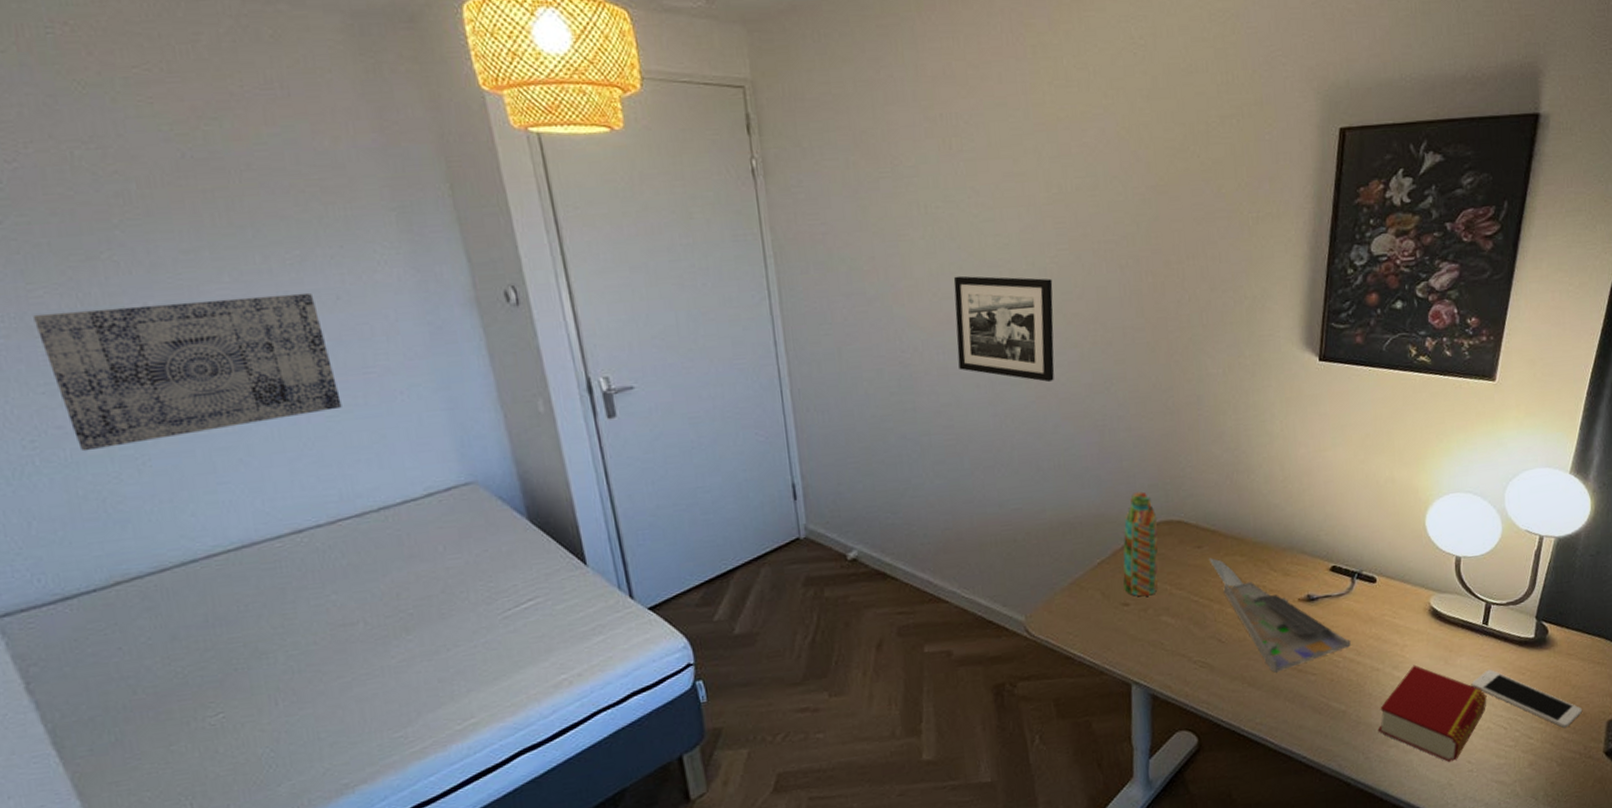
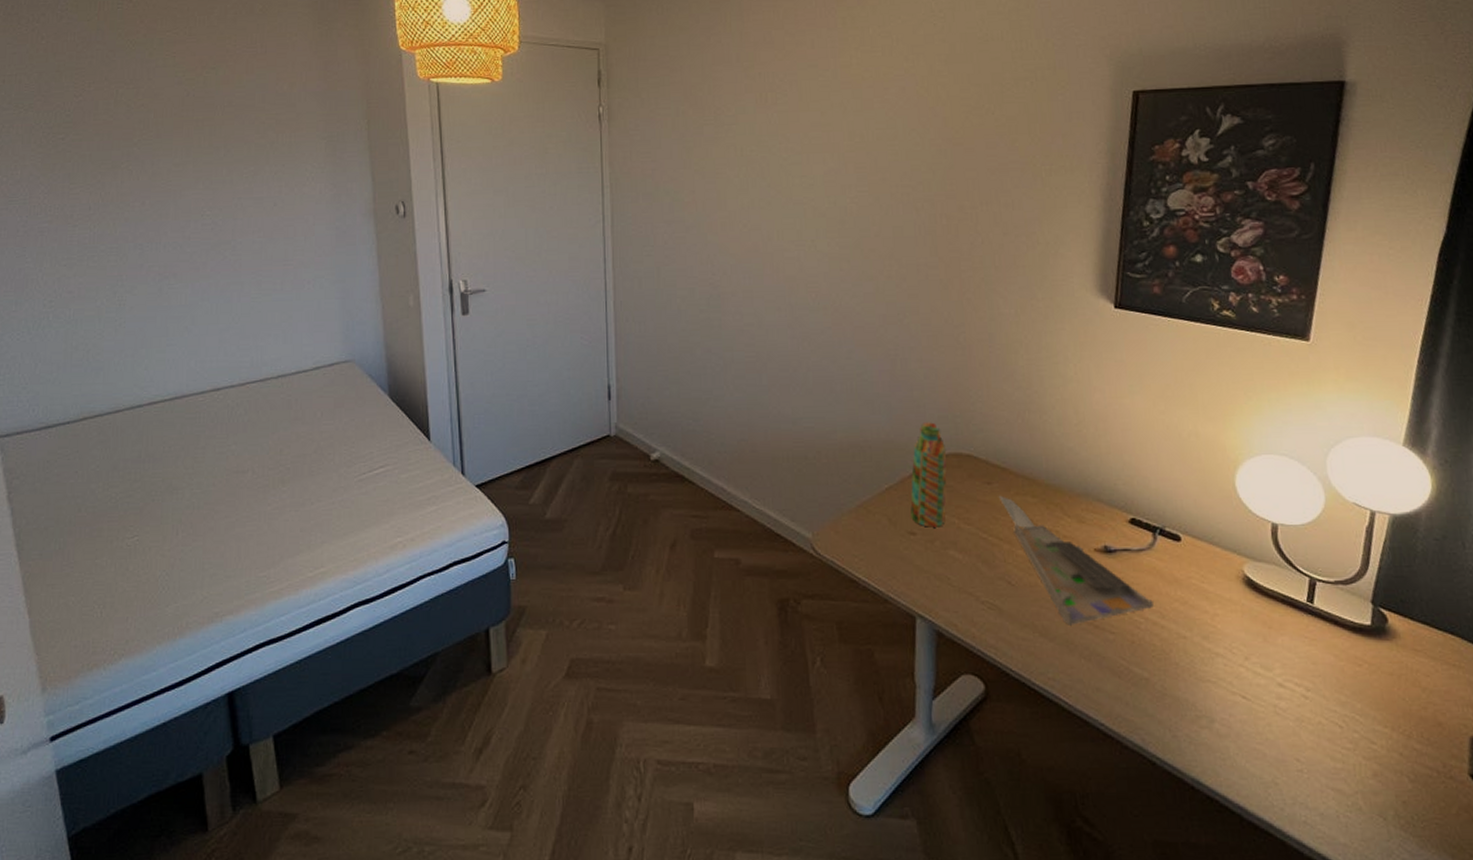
wall art: present [33,292,342,452] -> none [70,199,264,312]
picture frame: present [953,275,1055,383] -> none [762,210,852,311]
book: present [1377,664,1487,763] -> none [1186,637,1317,757]
cell phone: present [1471,668,1583,728] -> none [1296,654,1438,738]

